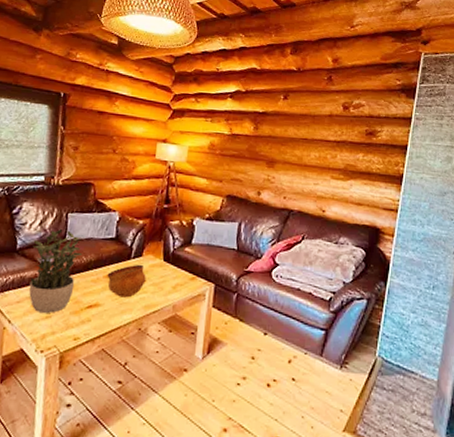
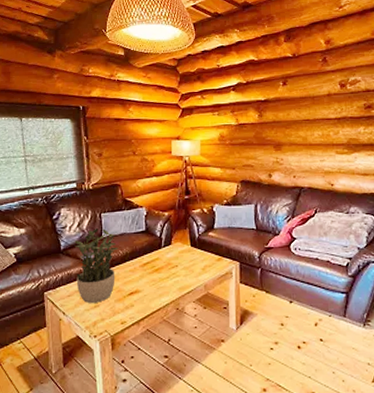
bowl: present [107,264,146,298] -> none [143,251,177,283]

